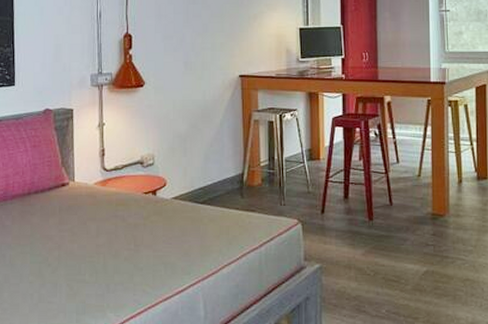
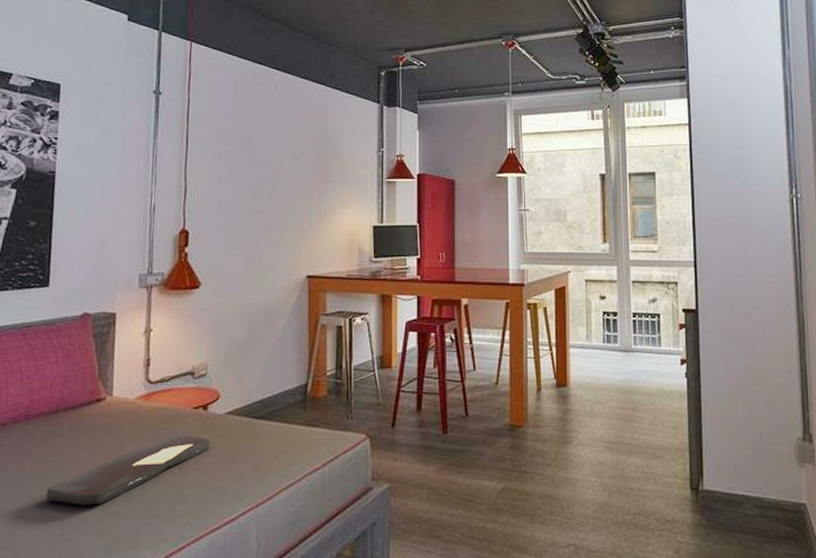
serving tray: none [25,217,160,274] -> present [45,435,210,506]

